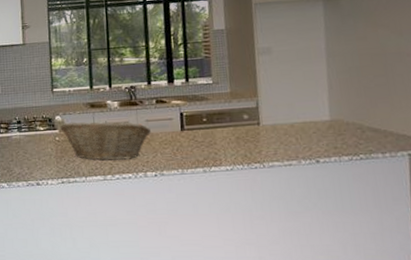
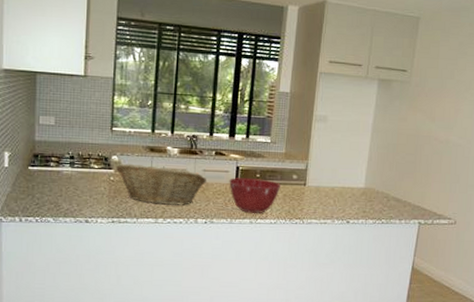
mixing bowl: none [174,123,232,161] -> present [229,178,281,213]

